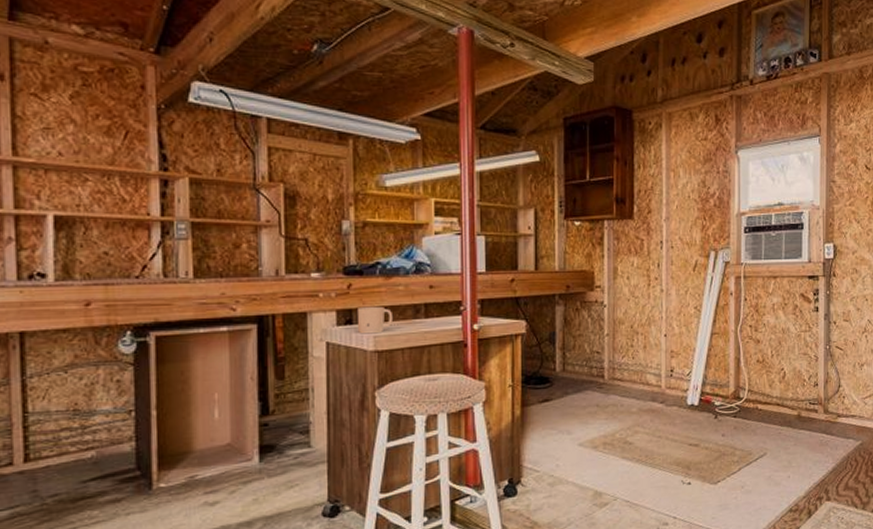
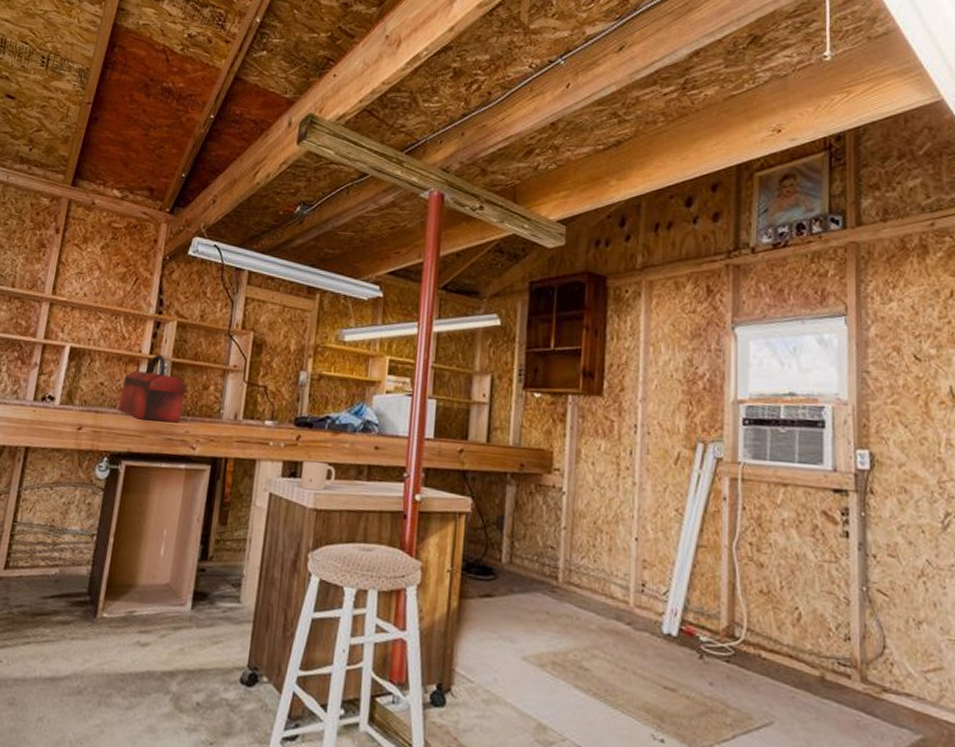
toolbox: none [132,215,214,289] -> present [117,354,187,425]

